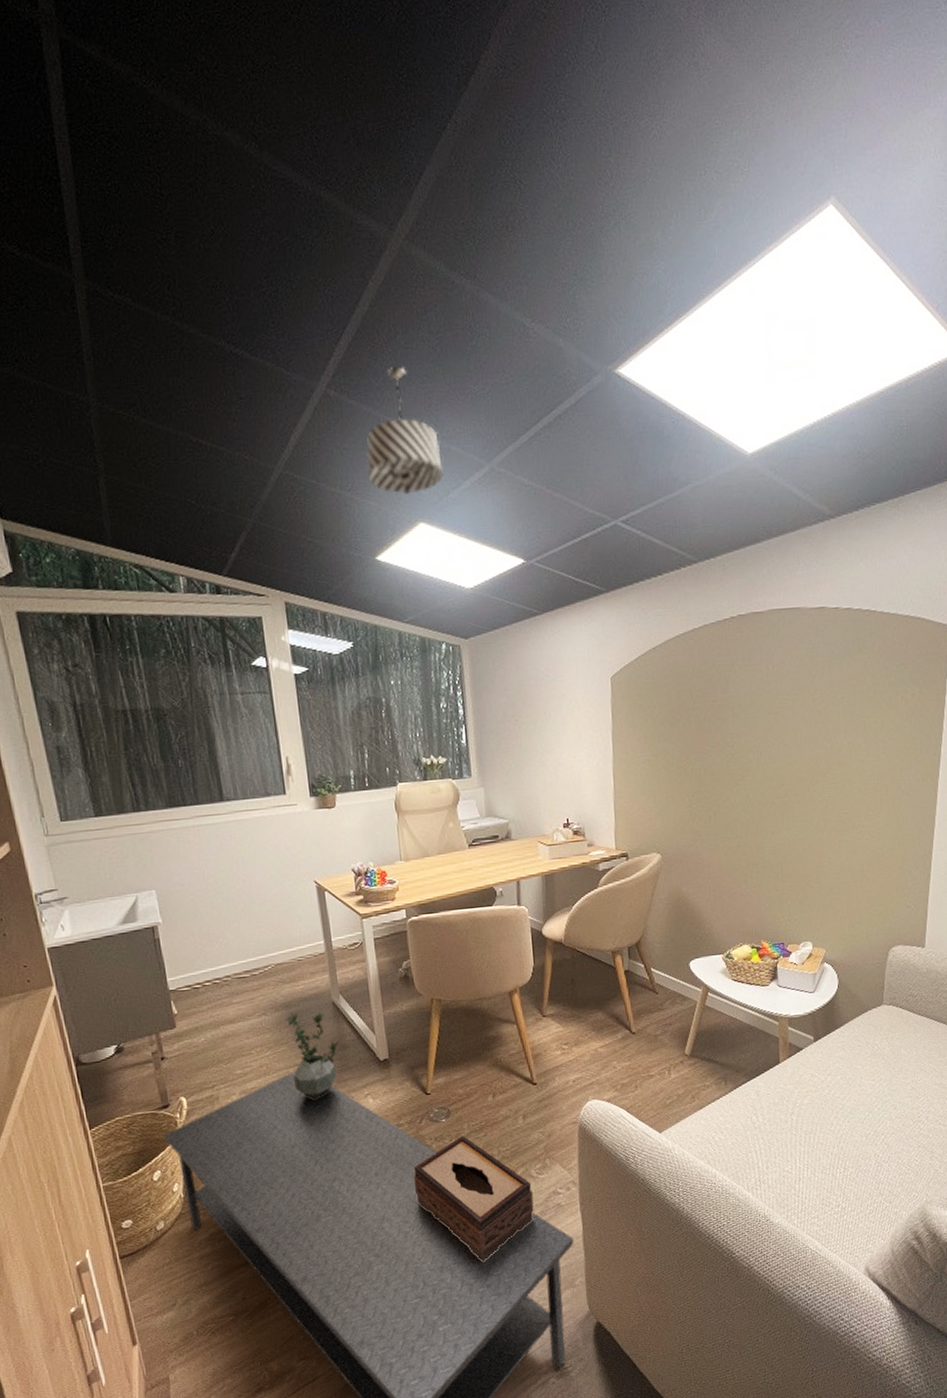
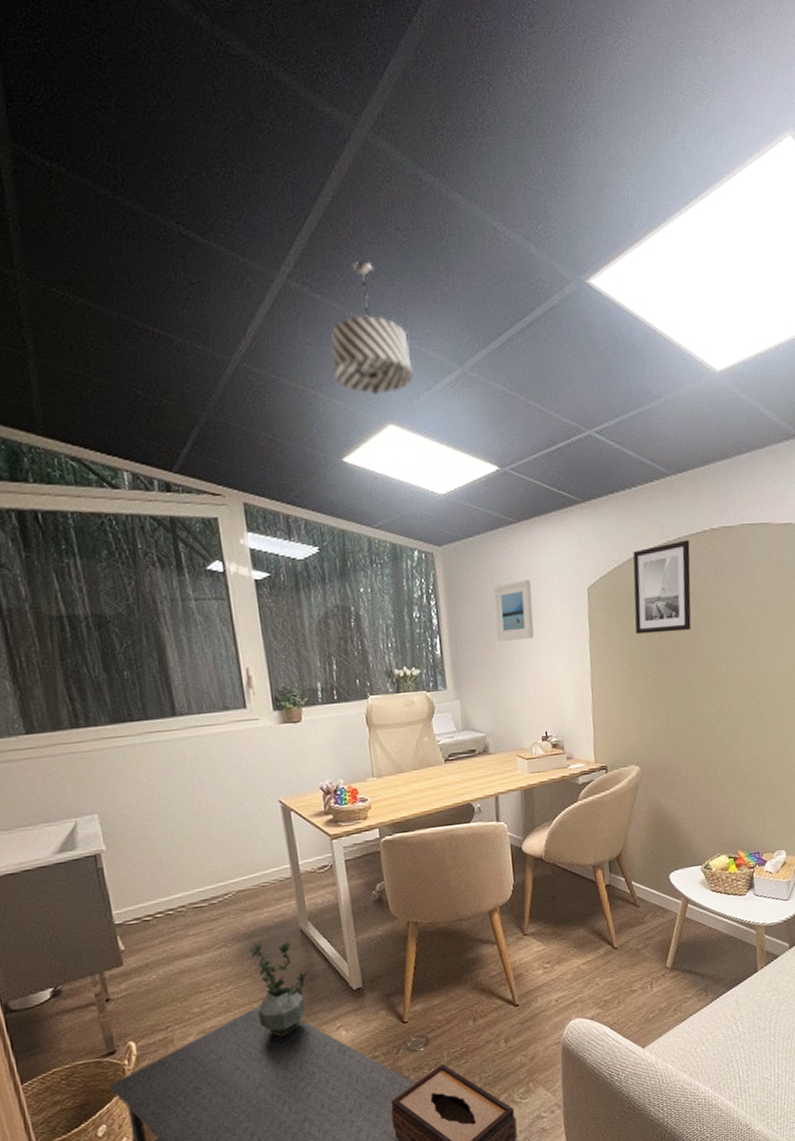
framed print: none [518,669,557,730] -> present [494,579,534,641]
wall art: none [657,627,717,723] -> present [633,540,692,635]

